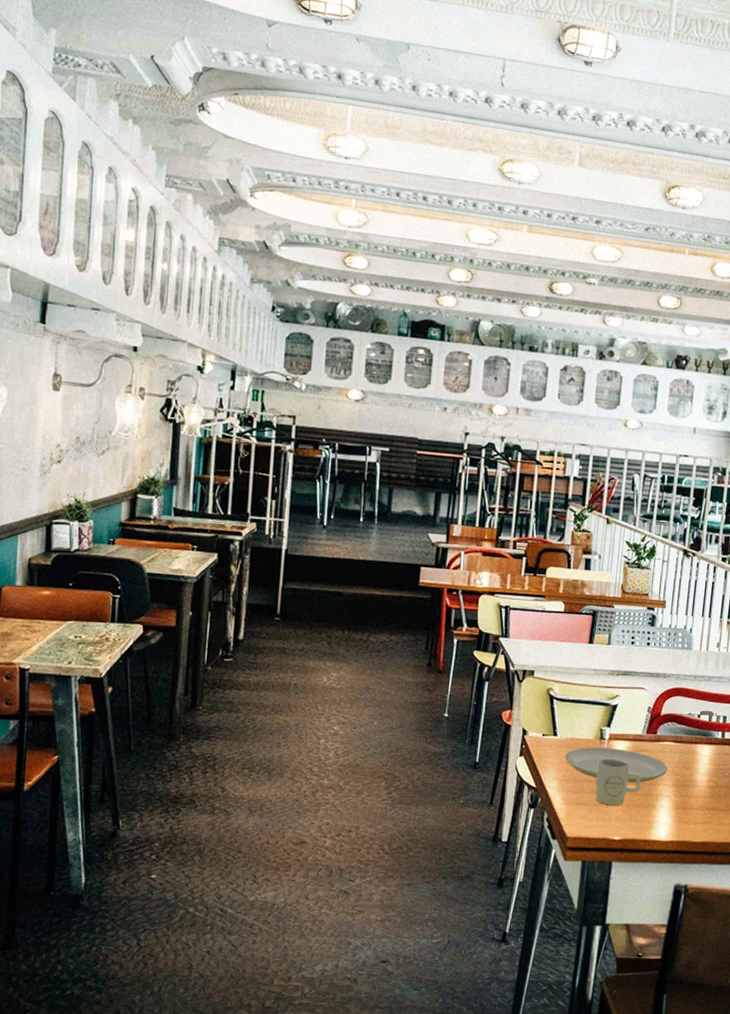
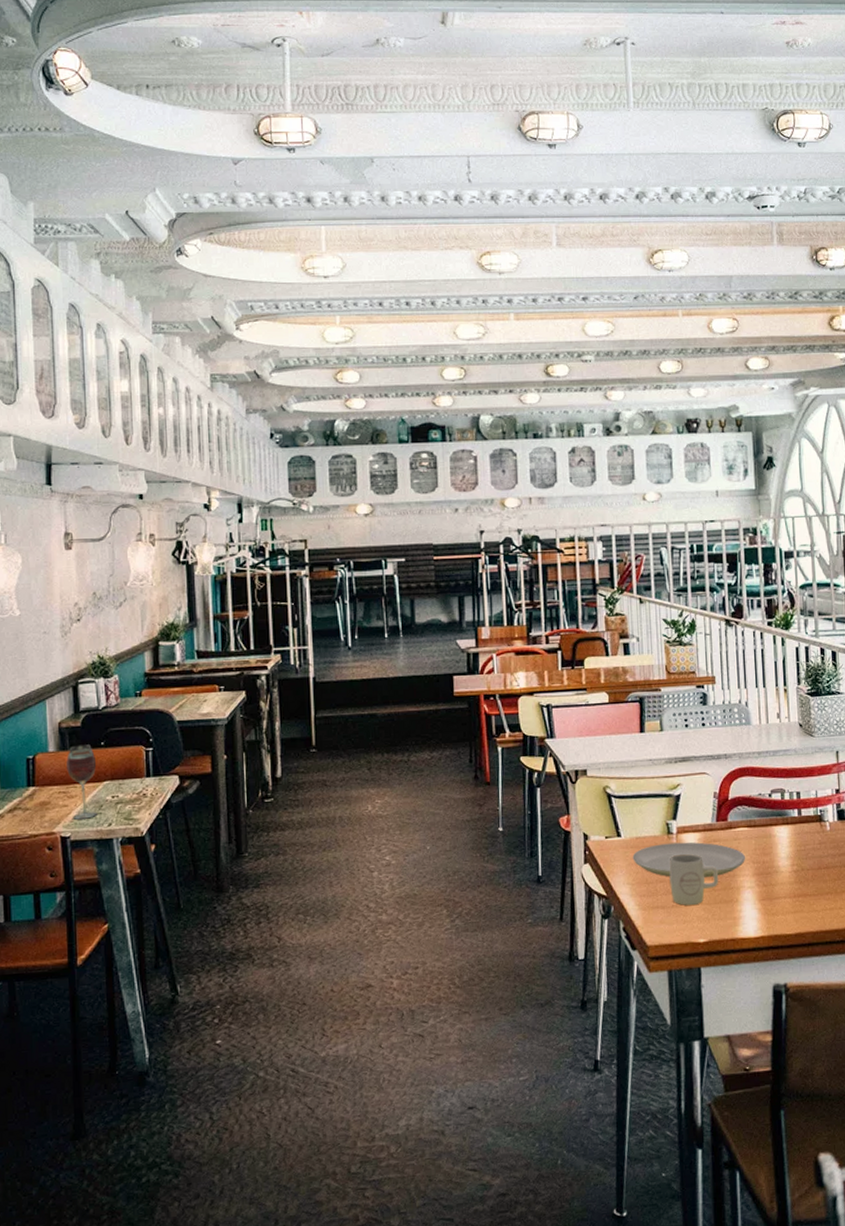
wineglass: none [32,583,63,654] -> present [66,744,98,820]

